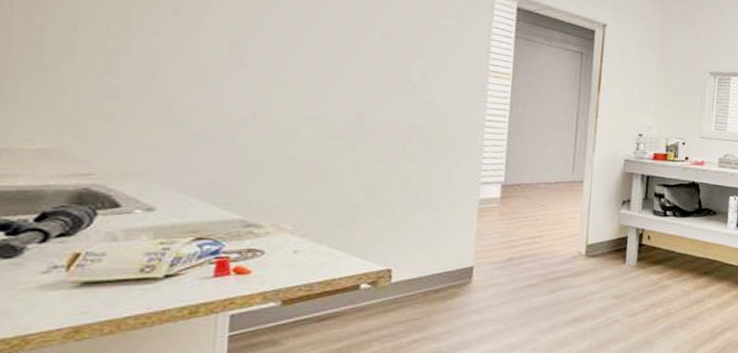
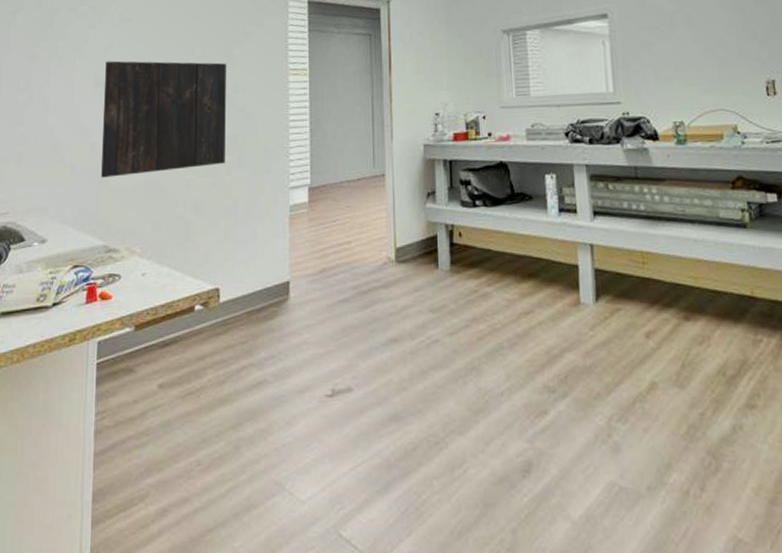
display panel: none [239,23,414,153] -> present [101,60,226,178]

